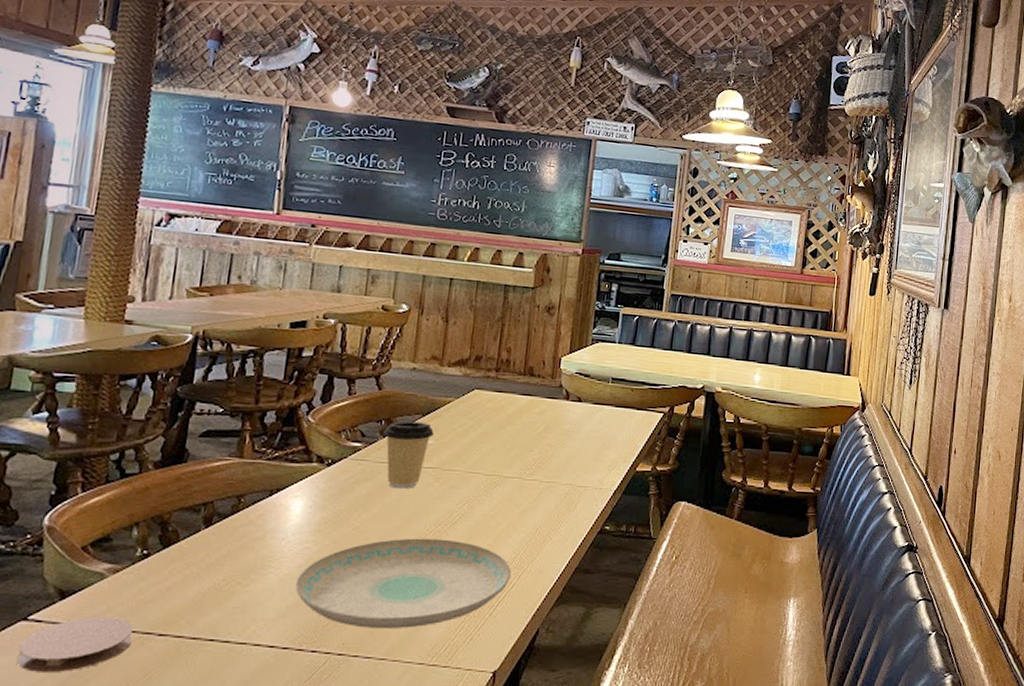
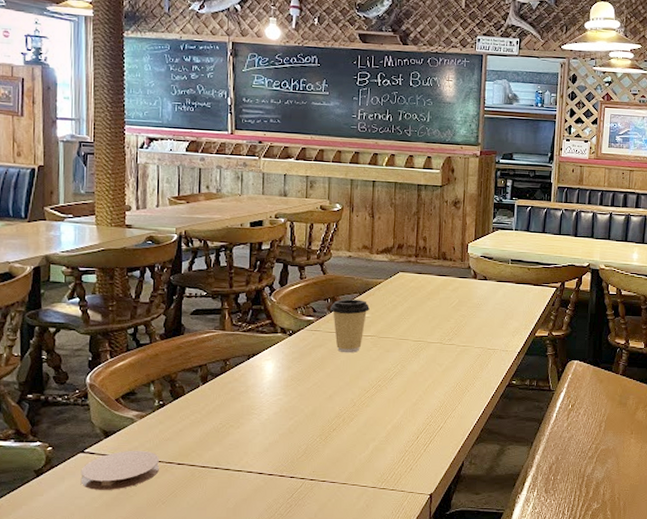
plate: present [295,538,512,628] -> none [274,391,439,460]

